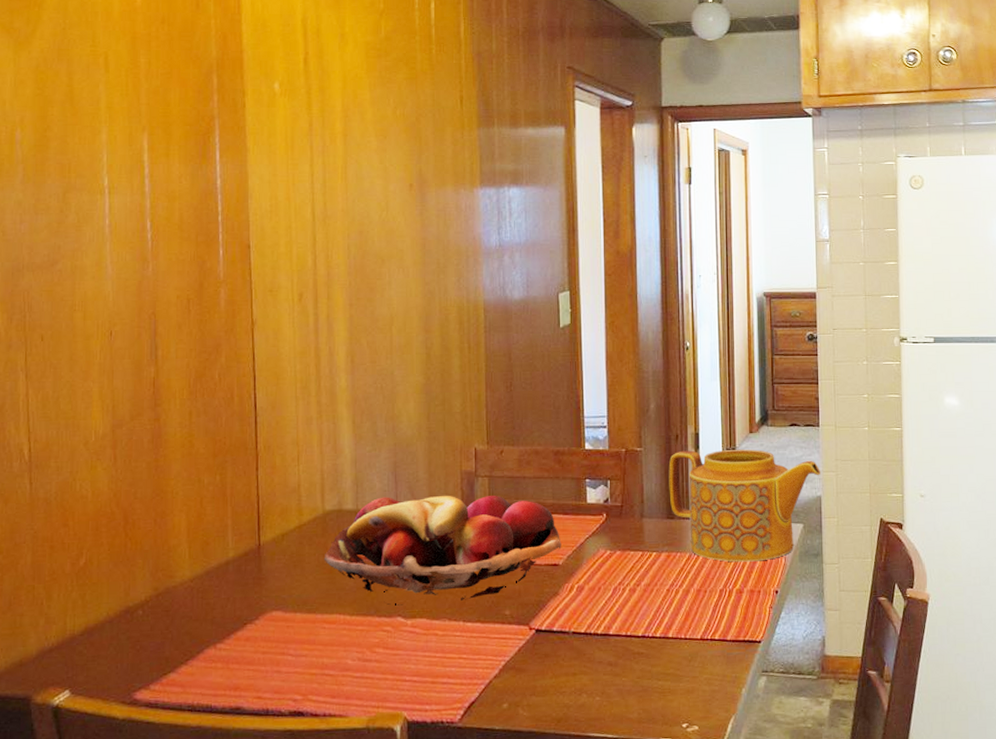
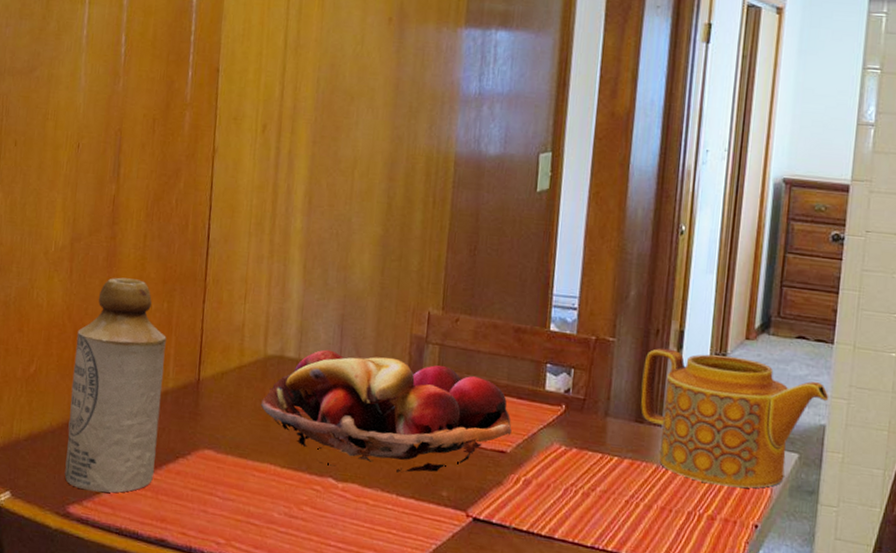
bottle: none [126,457,223,674] -> present [64,277,167,493]

